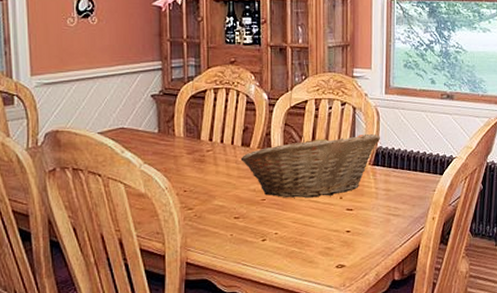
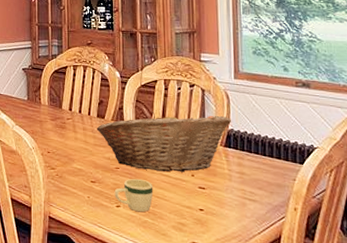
mug: none [260,208,301,243] -> present [114,178,154,213]

